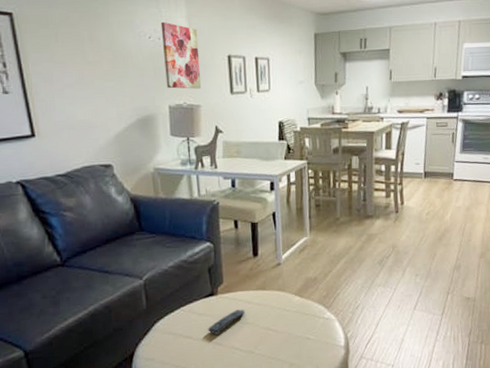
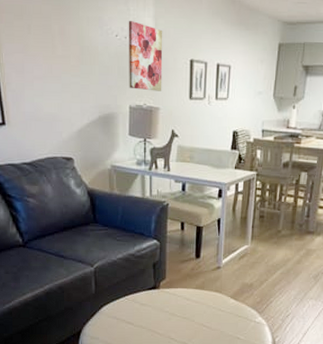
remote control: present [208,309,245,335] -> none [148,304,183,324]

